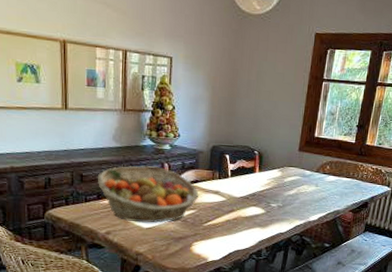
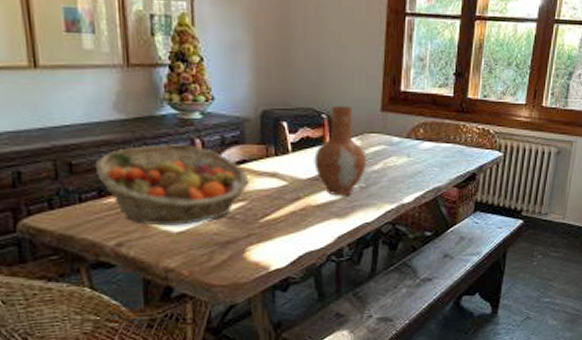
vase: none [246,146,285,212] -> present [314,106,367,196]

